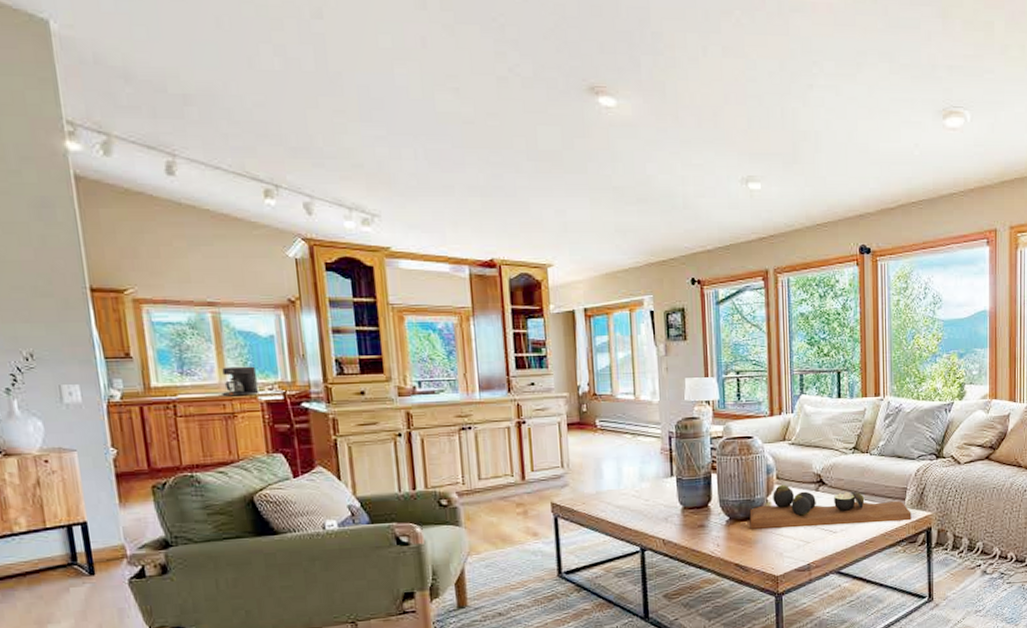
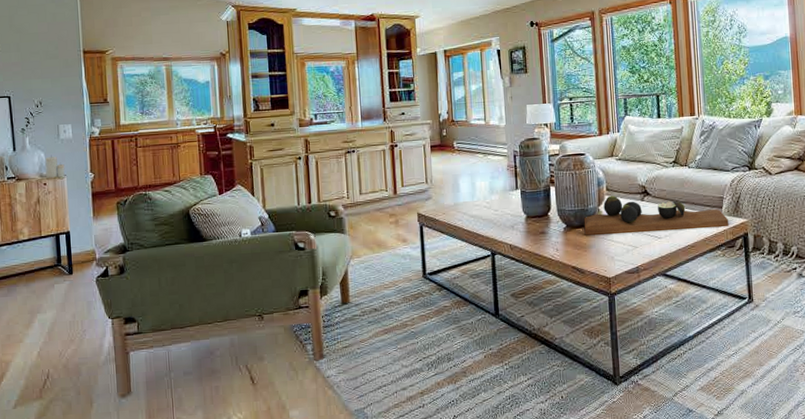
candle: none [44,425,76,457] -> present [45,156,65,181]
coffee maker: present [221,366,259,397] -> none [170,106,197,131]

